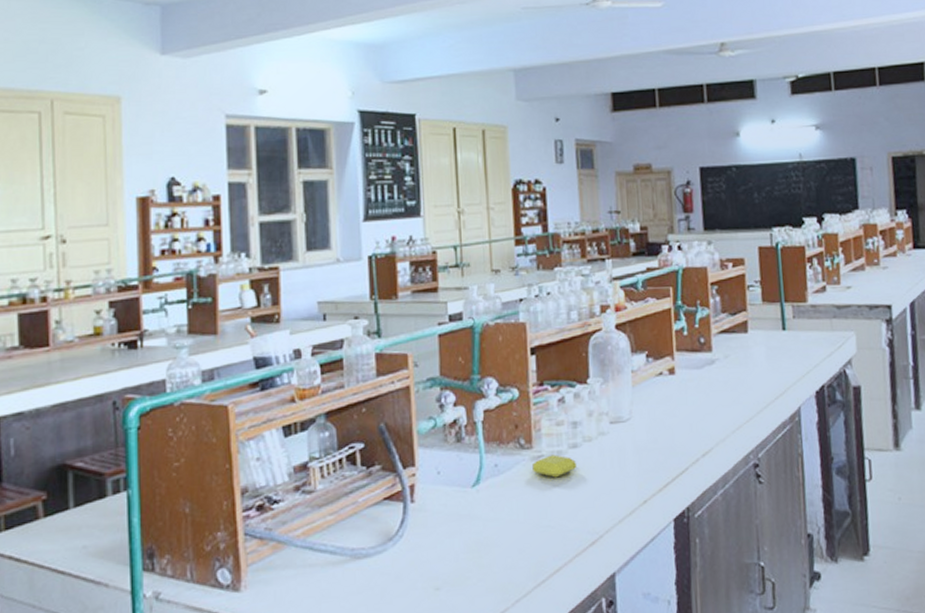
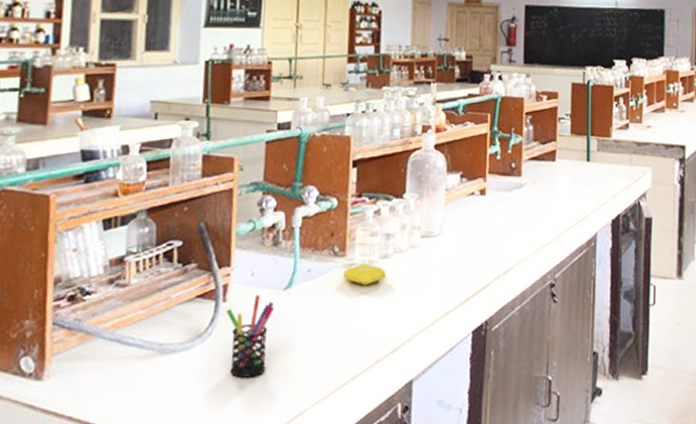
pen holder: none [416,493,465,579] -> present [226,294,275,378]

